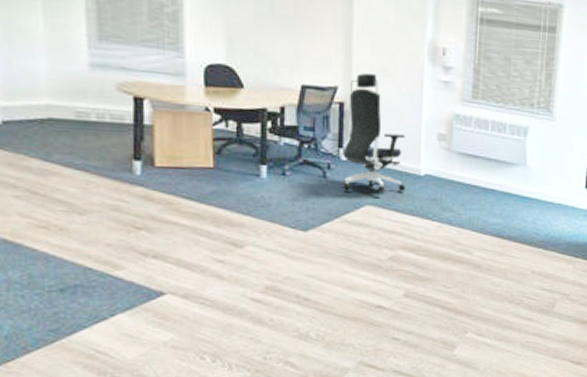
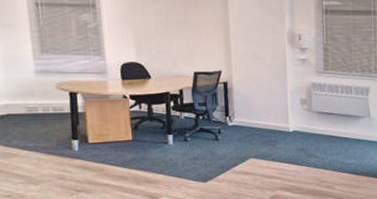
office chair: present [342,73,406,193] -> none [229,59,279,149]

